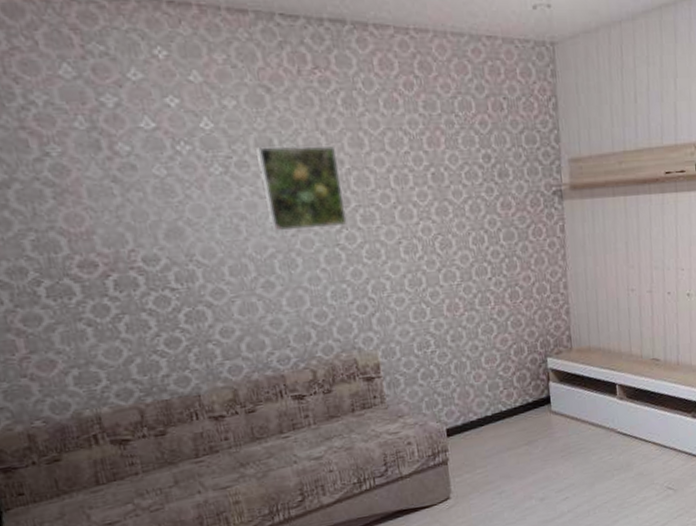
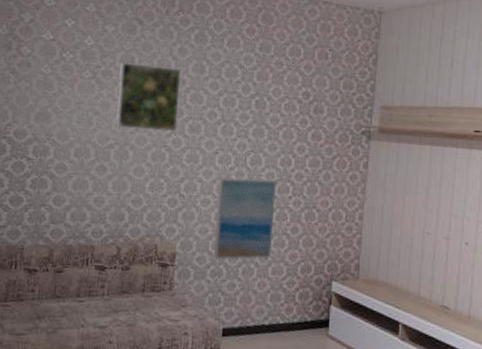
wall art: none [409,263,481,361] -> present [213,178,276,259]

